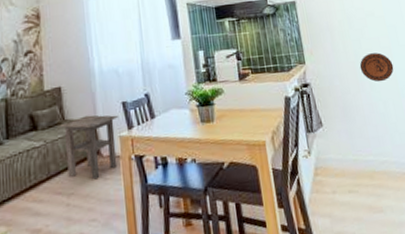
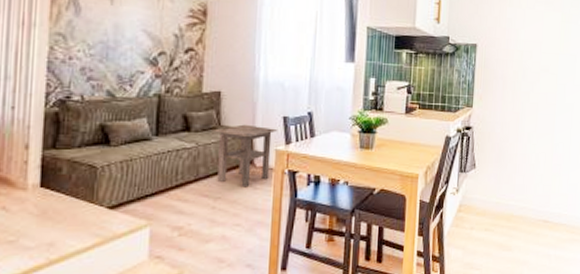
decorative plate: present [359,52,394,82] -> none [523,107,554,136]

